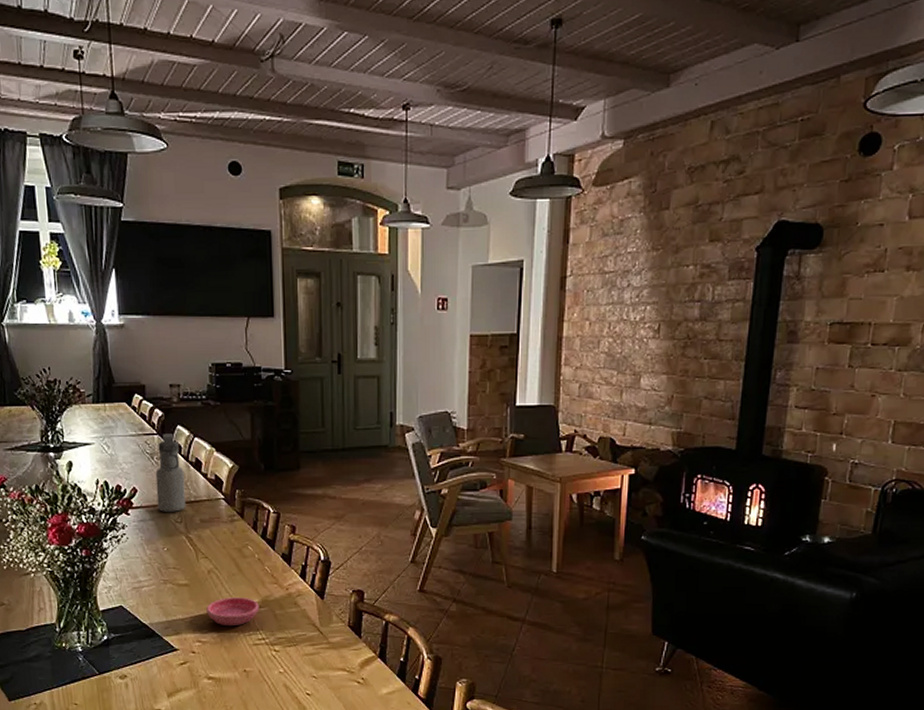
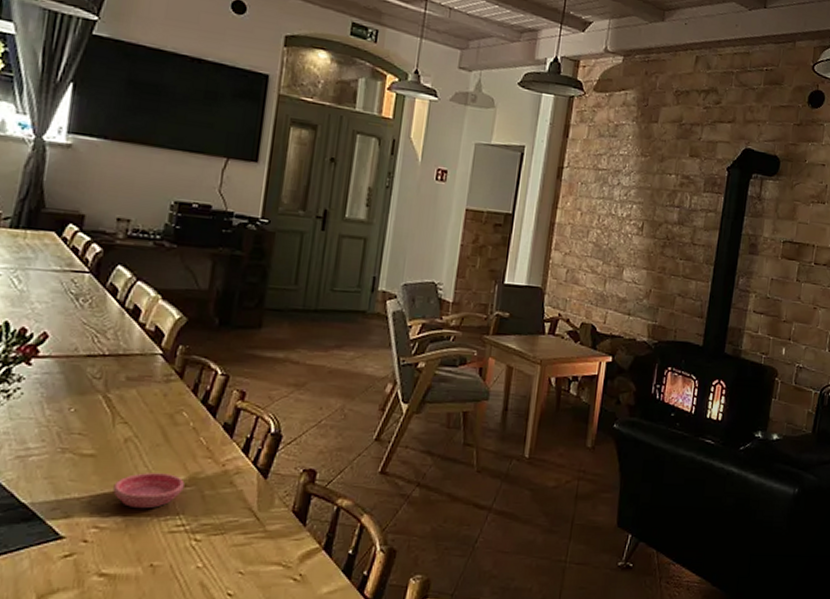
water bottle: present [155,434,186,512] -> none [71,272,116,366]

